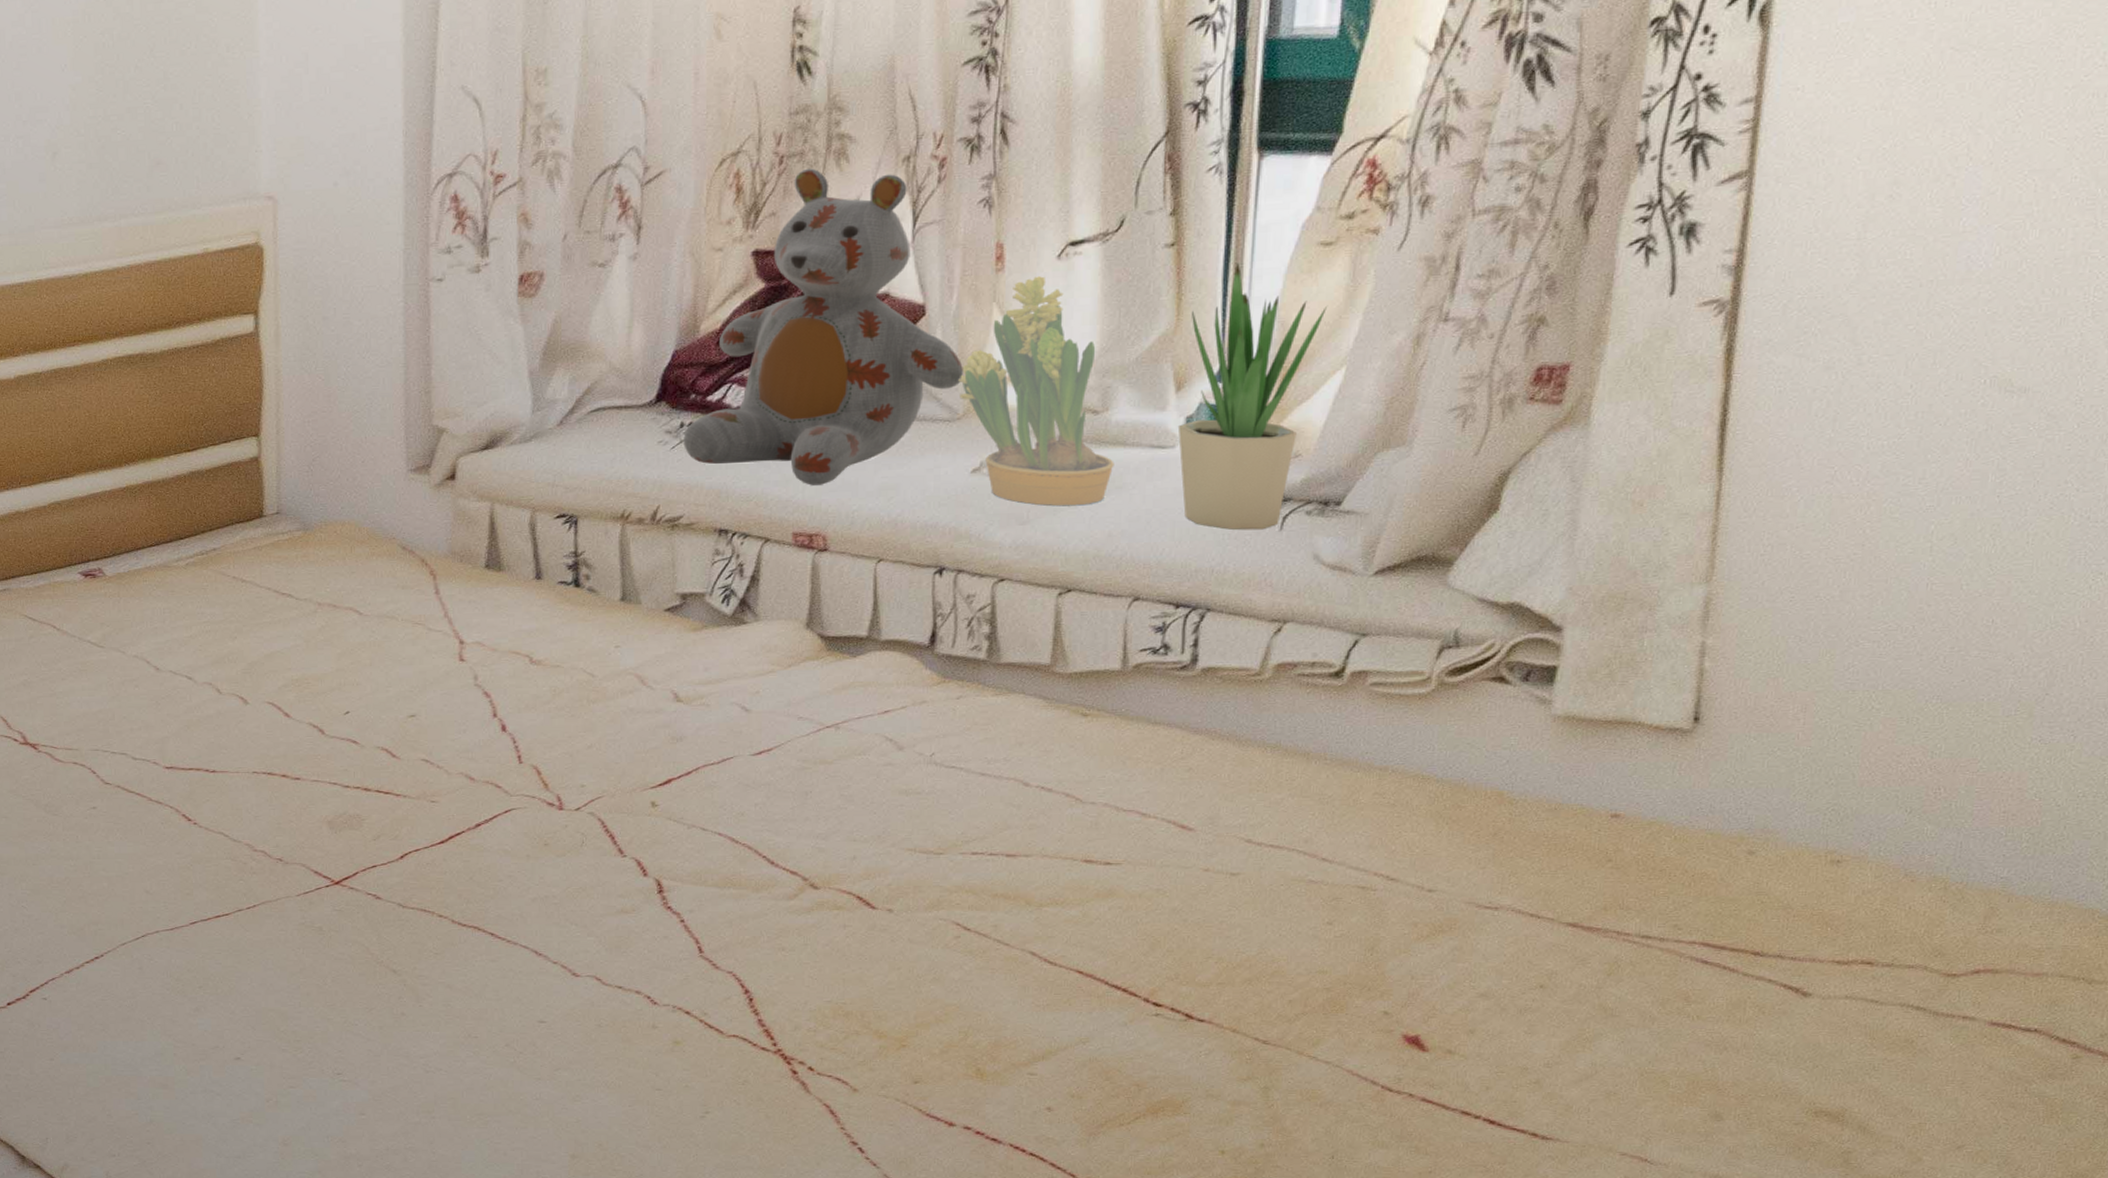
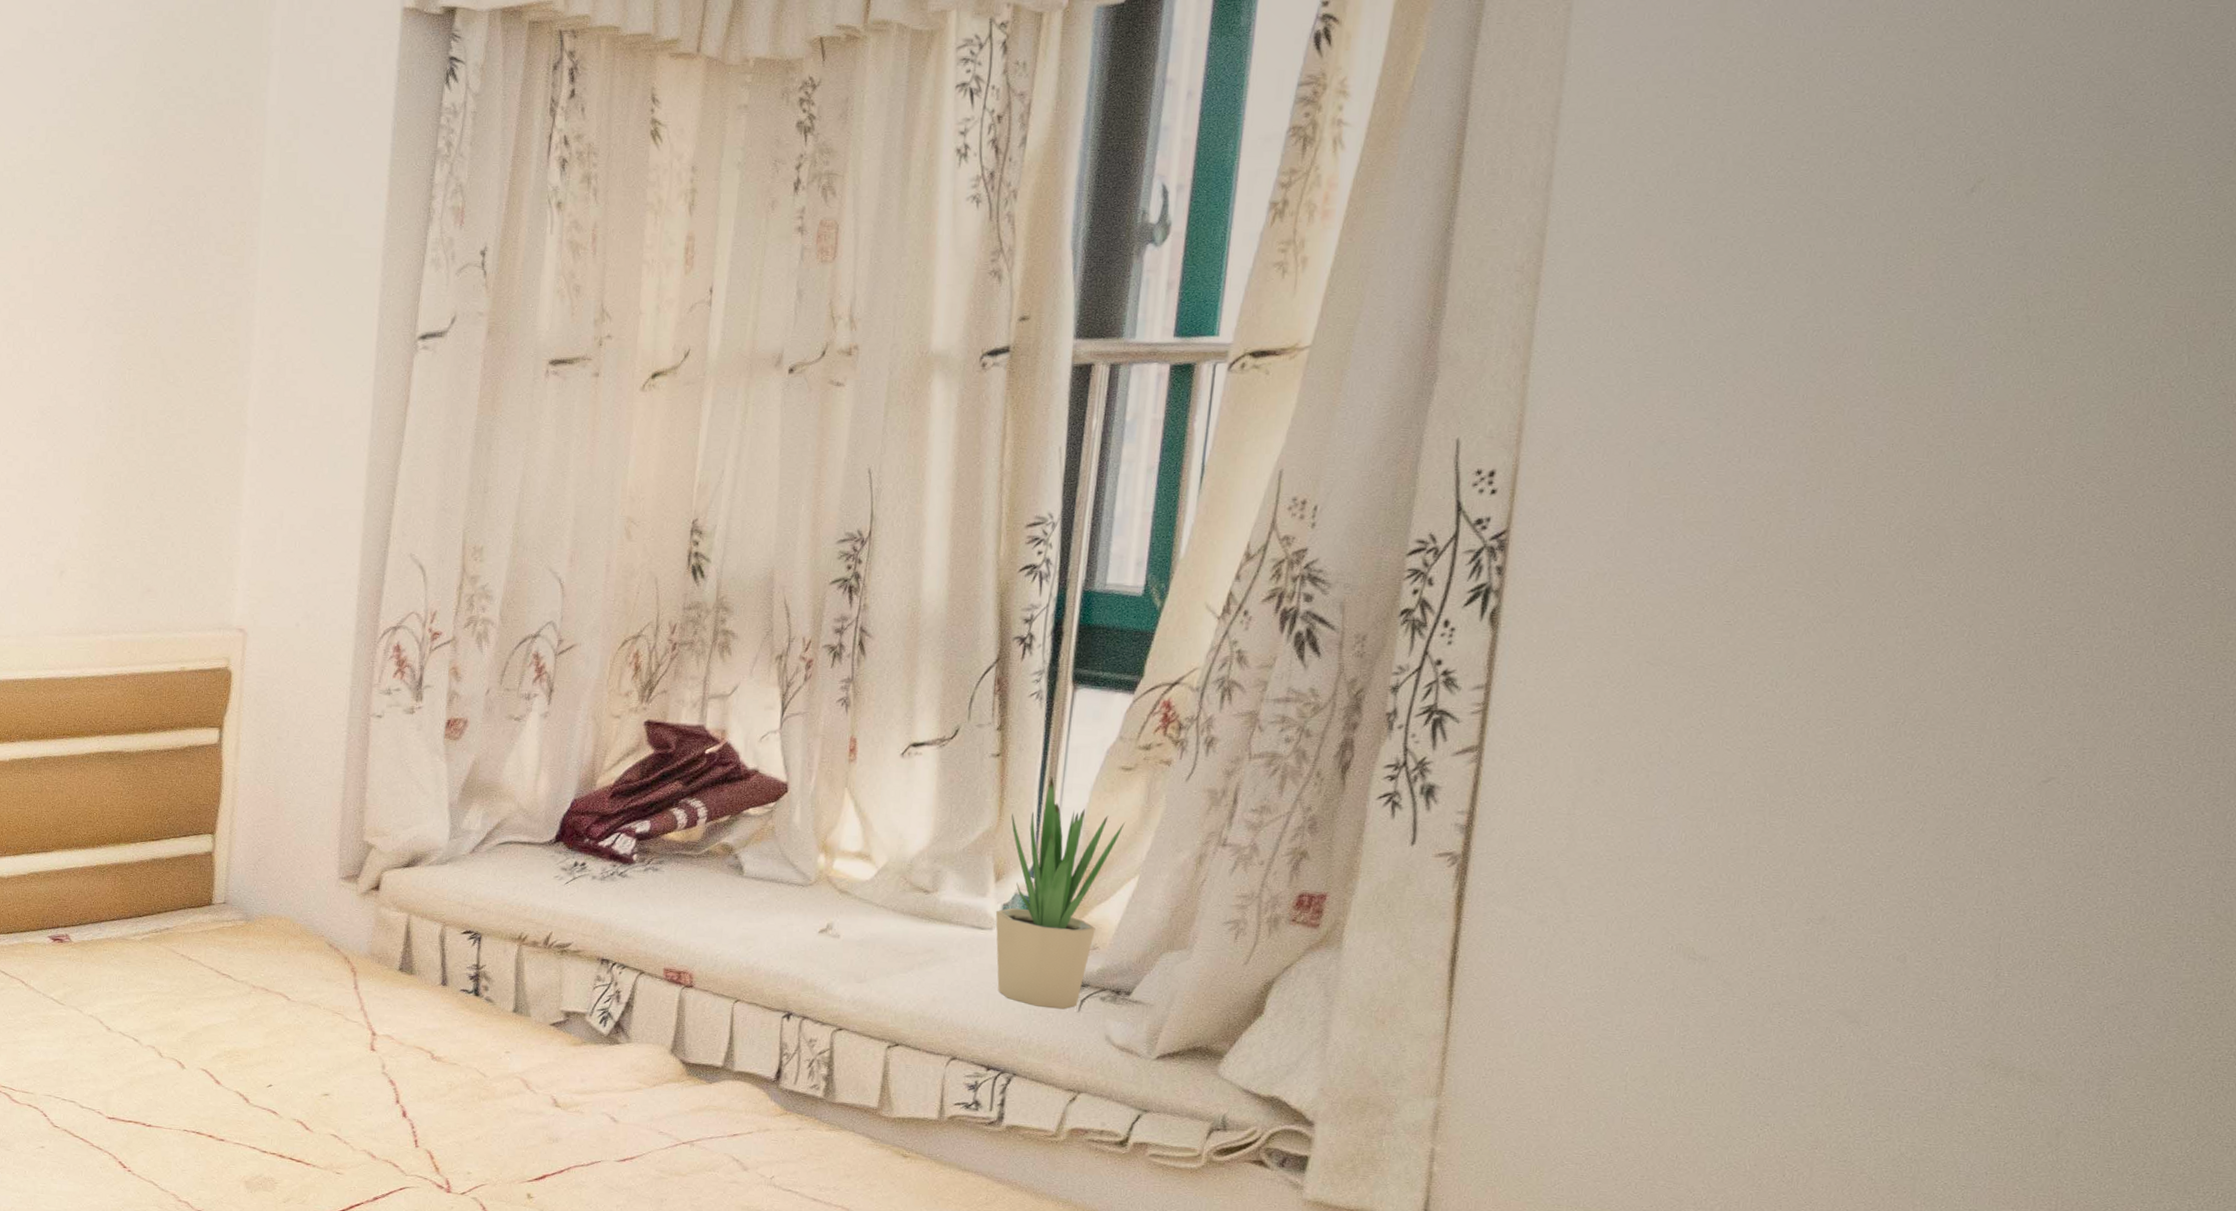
stuffed bear: present [683,168,964,485] -> none [576,656,818,930]
potted flower: present [958,276,1114,507] -> none [812,769,941,972]

